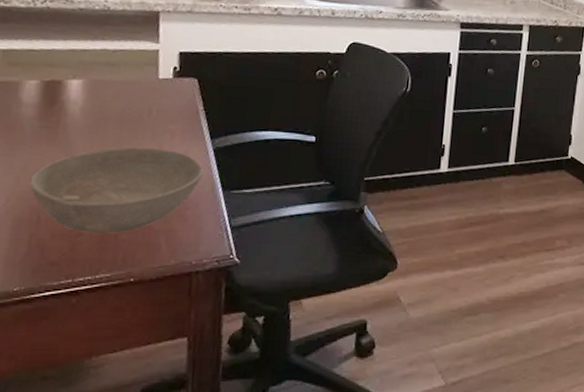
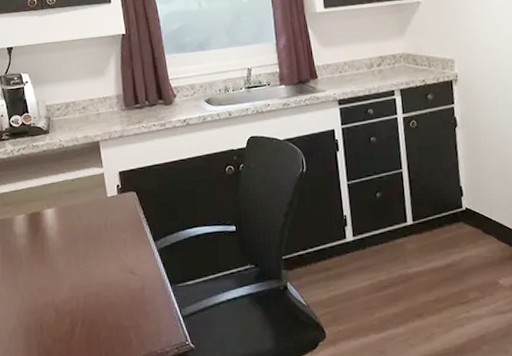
bowl: present [29,147,204,235] -> none [31,256,153,336]

